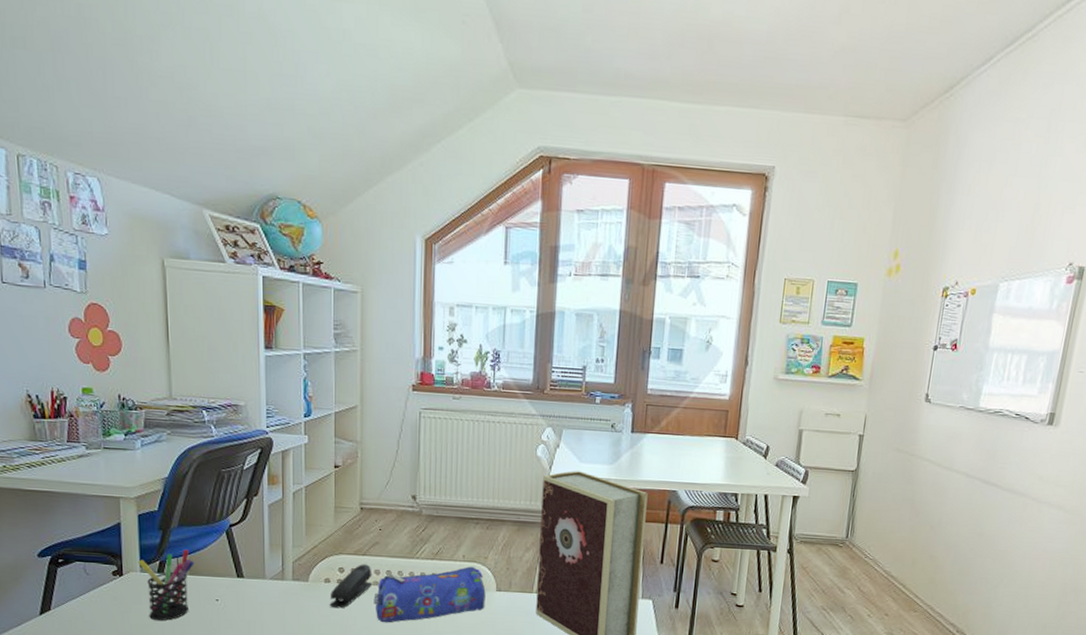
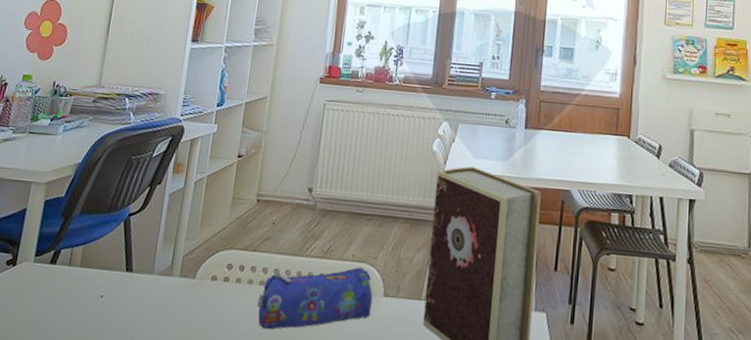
pen holder: present [138,549,194,621] -> none [31,239,88,319]
stapler: present [329,564,374,609] -> none [212,260,260,311]

